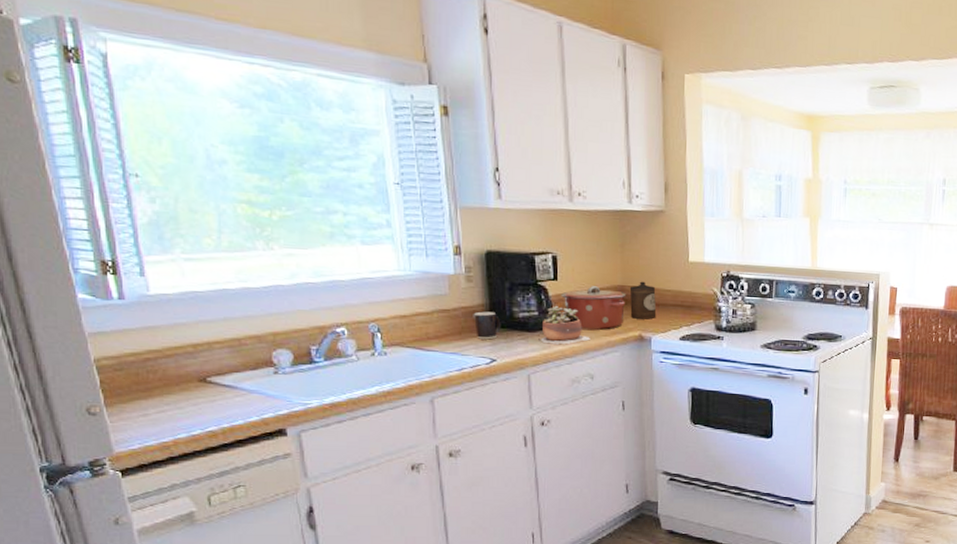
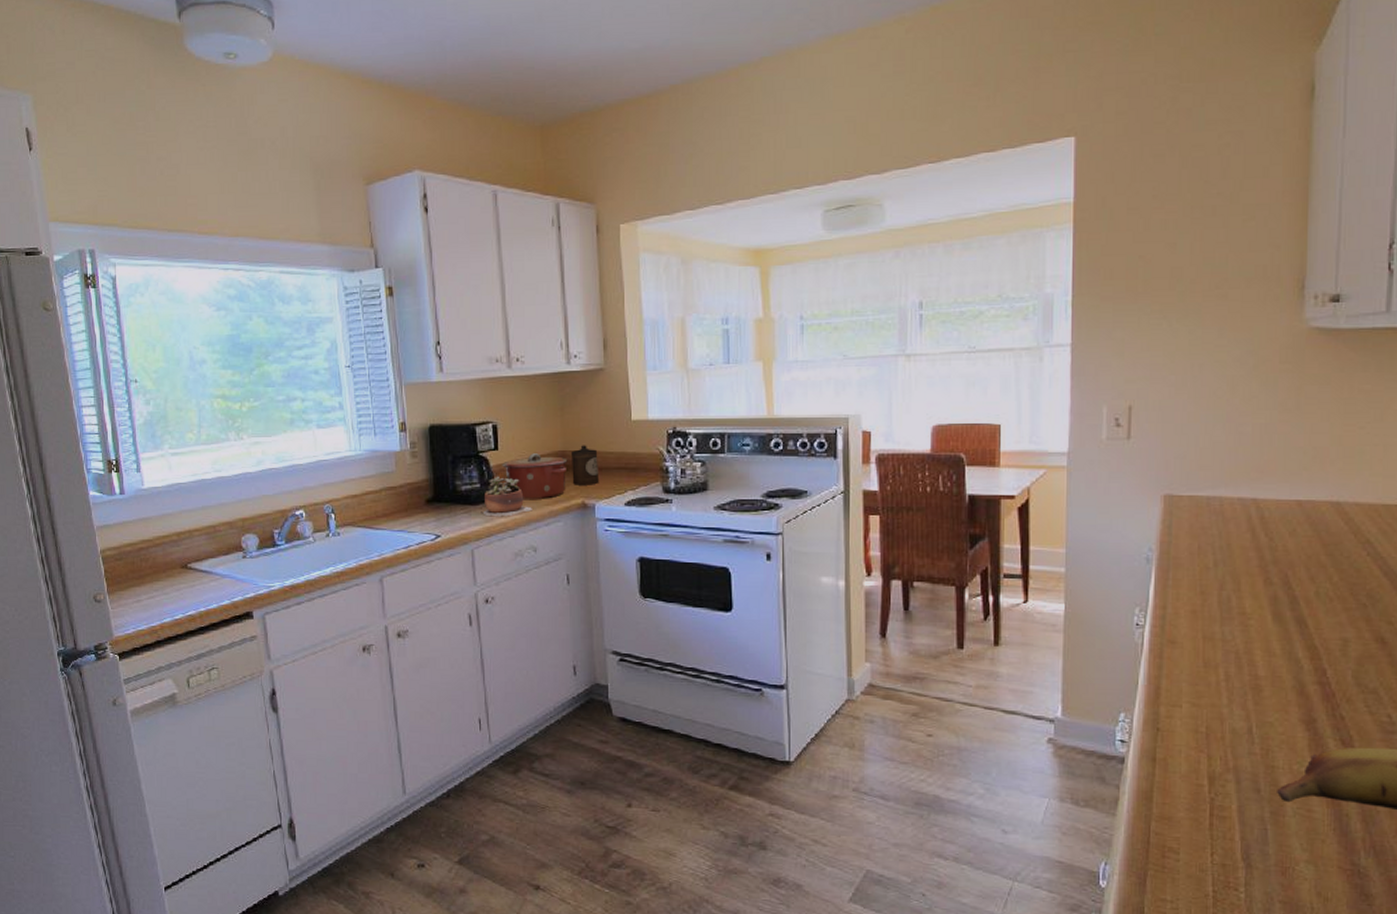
mug: present [473,311,501,340] -> none [418,487,445,515]

